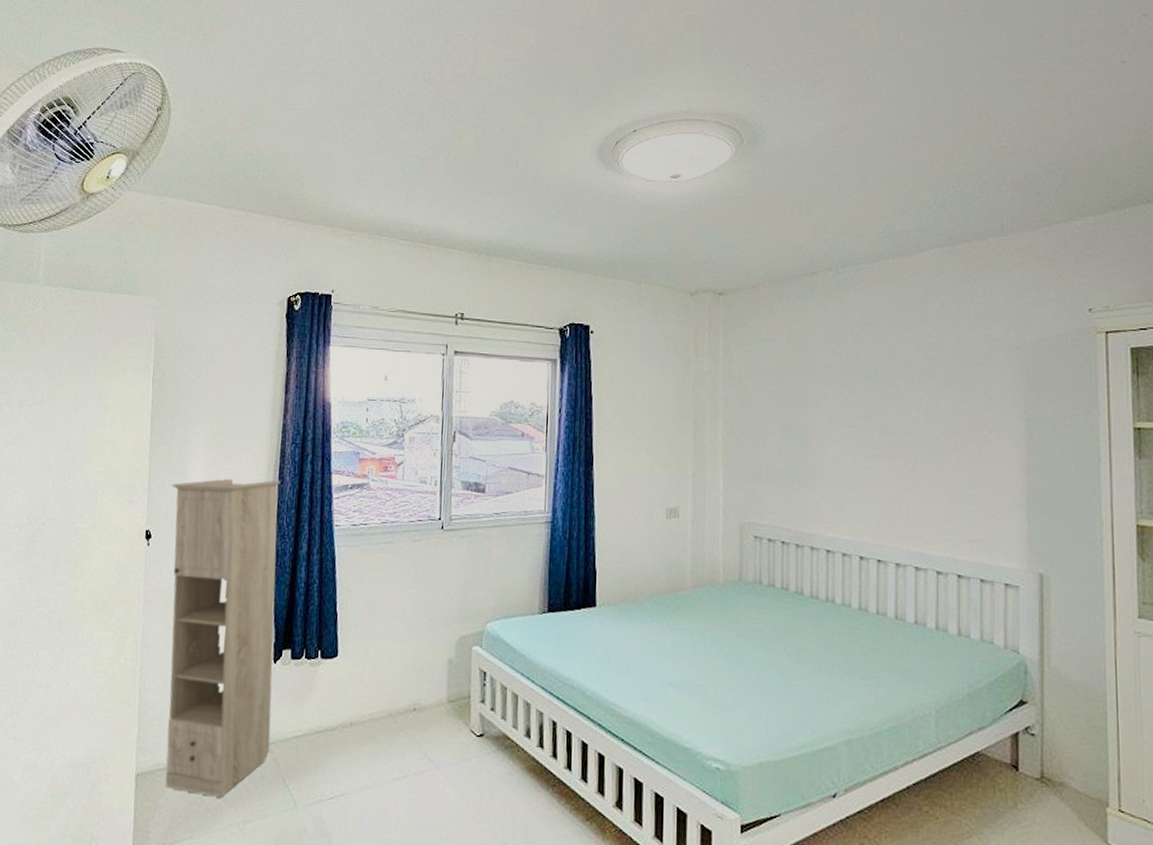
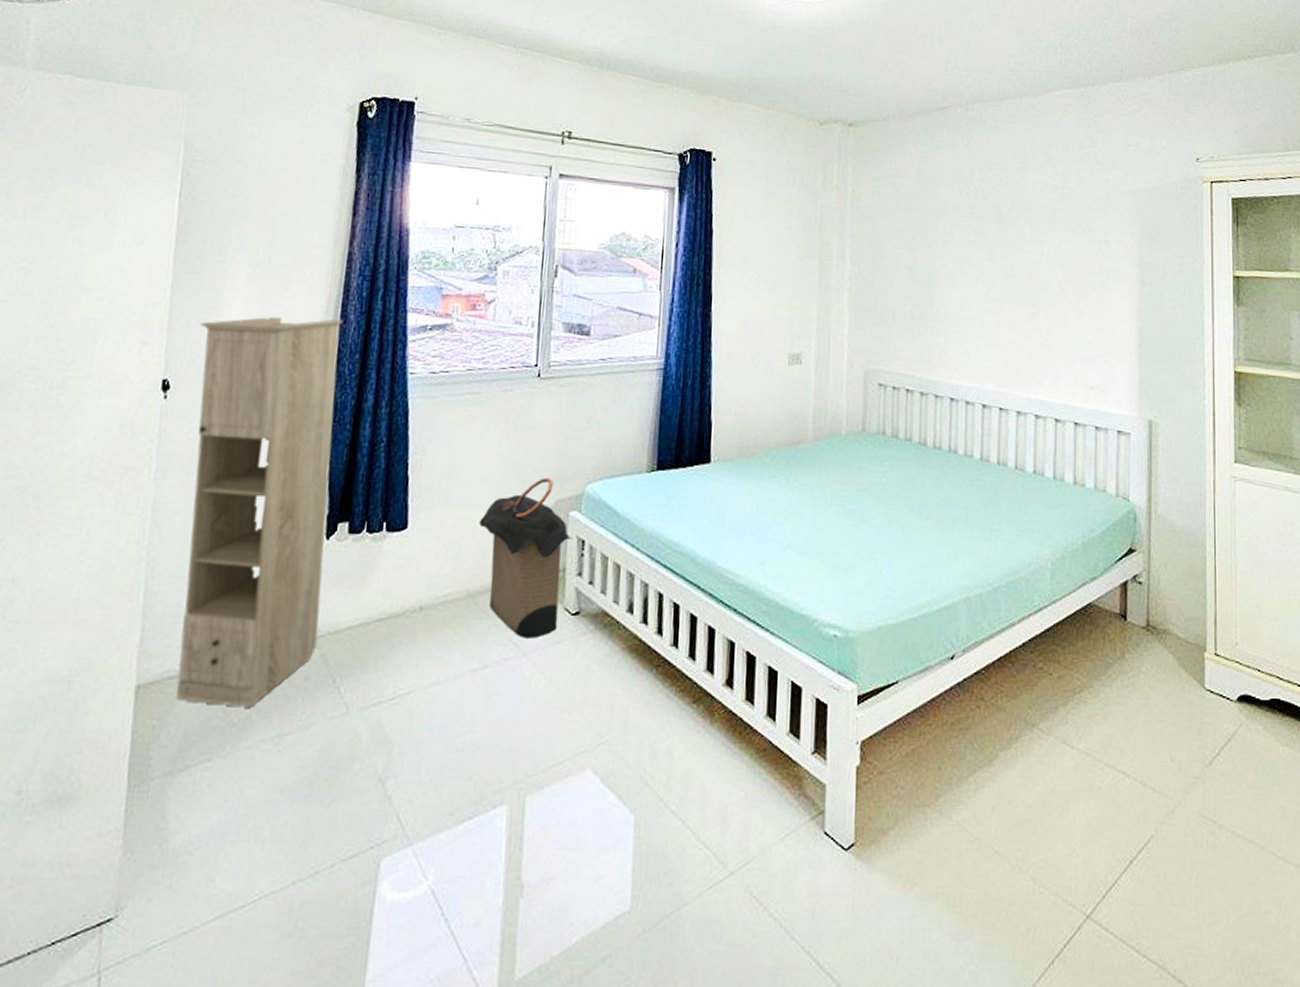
laundry hamper: none [396,616,476,755] -> present [479,477,573,638]

